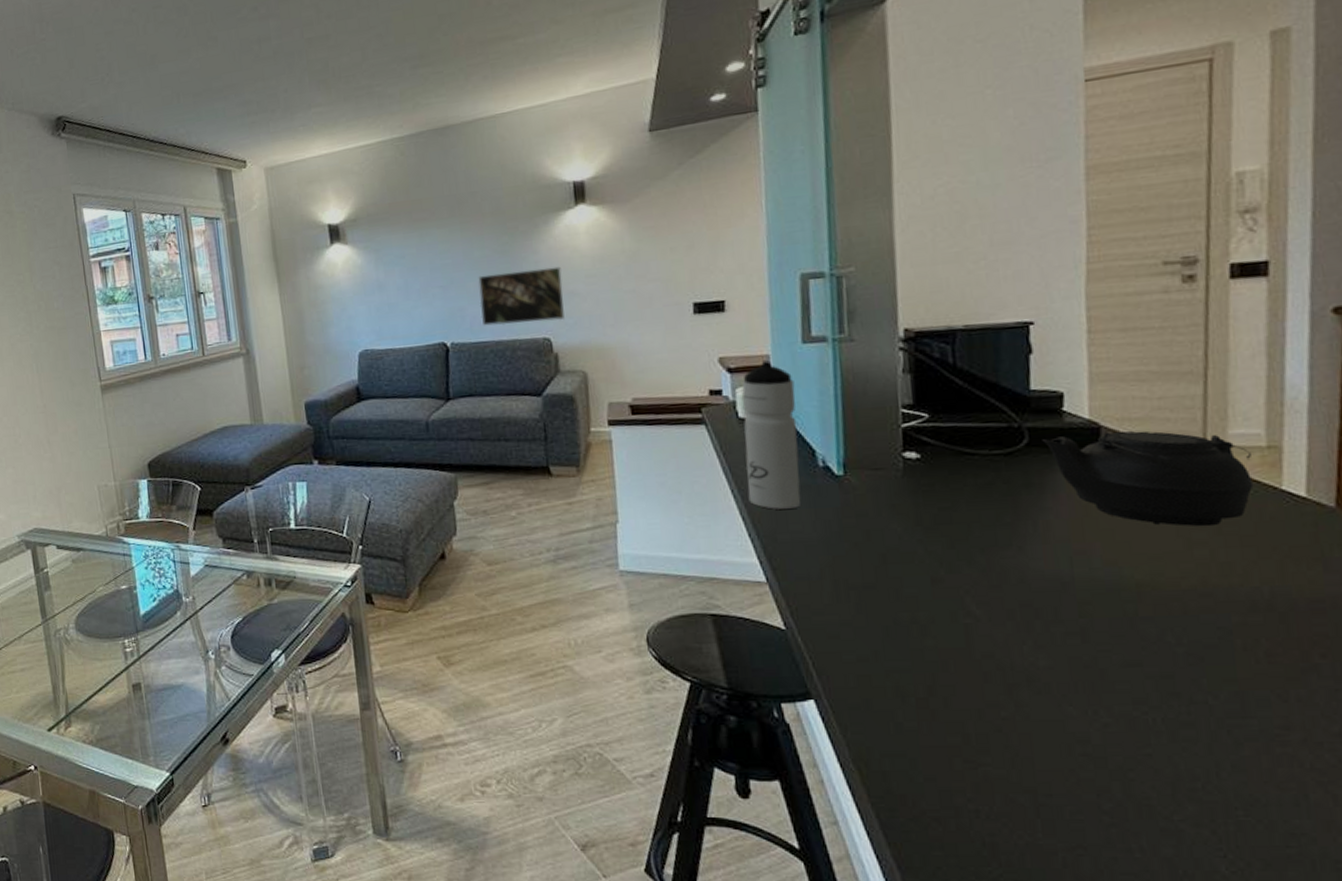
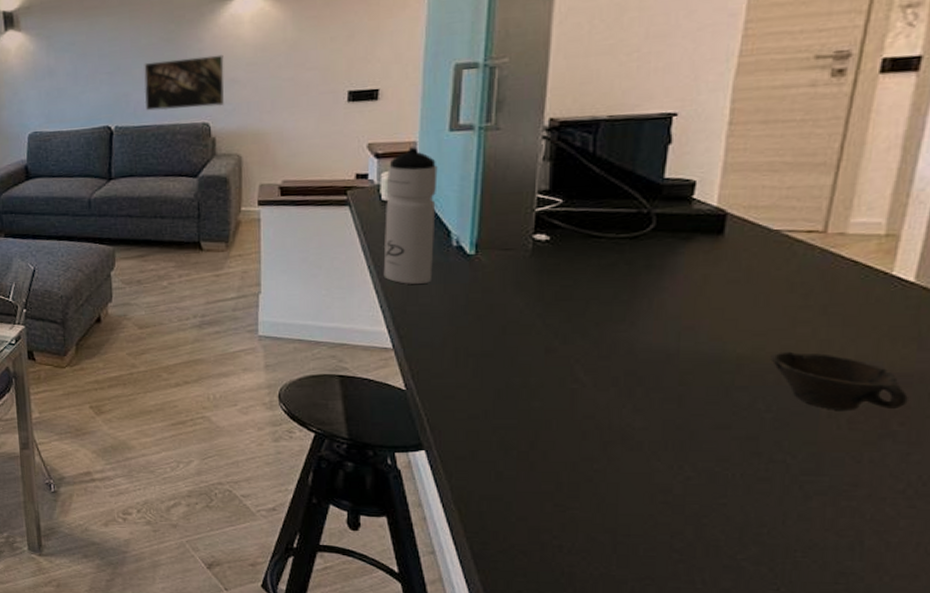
teapot: present [1042,431,1254,527] -> none [668,218,869,307]
cup: none [1171,576,1325,642] -> present [770,351,908,410]

